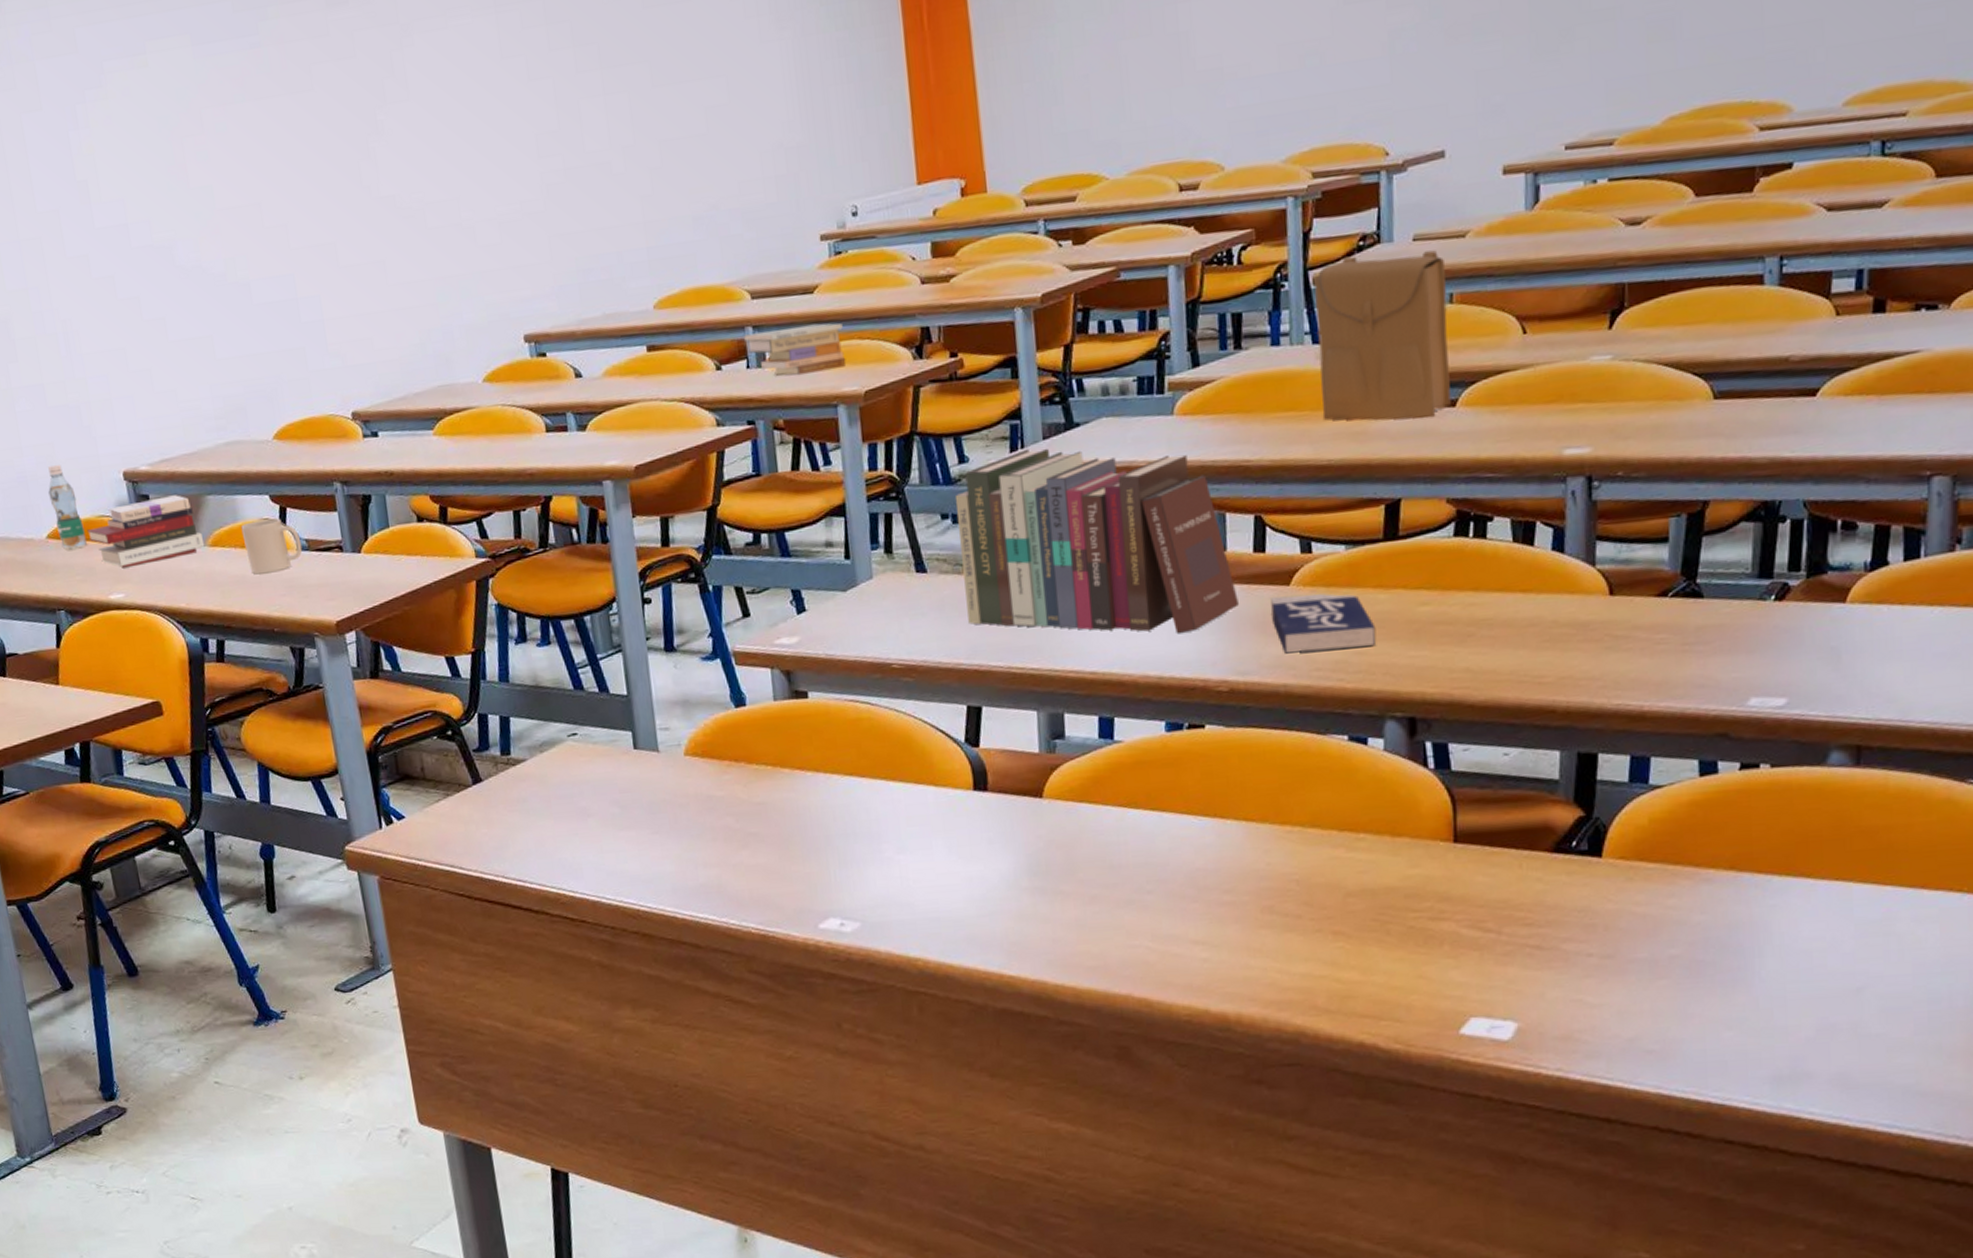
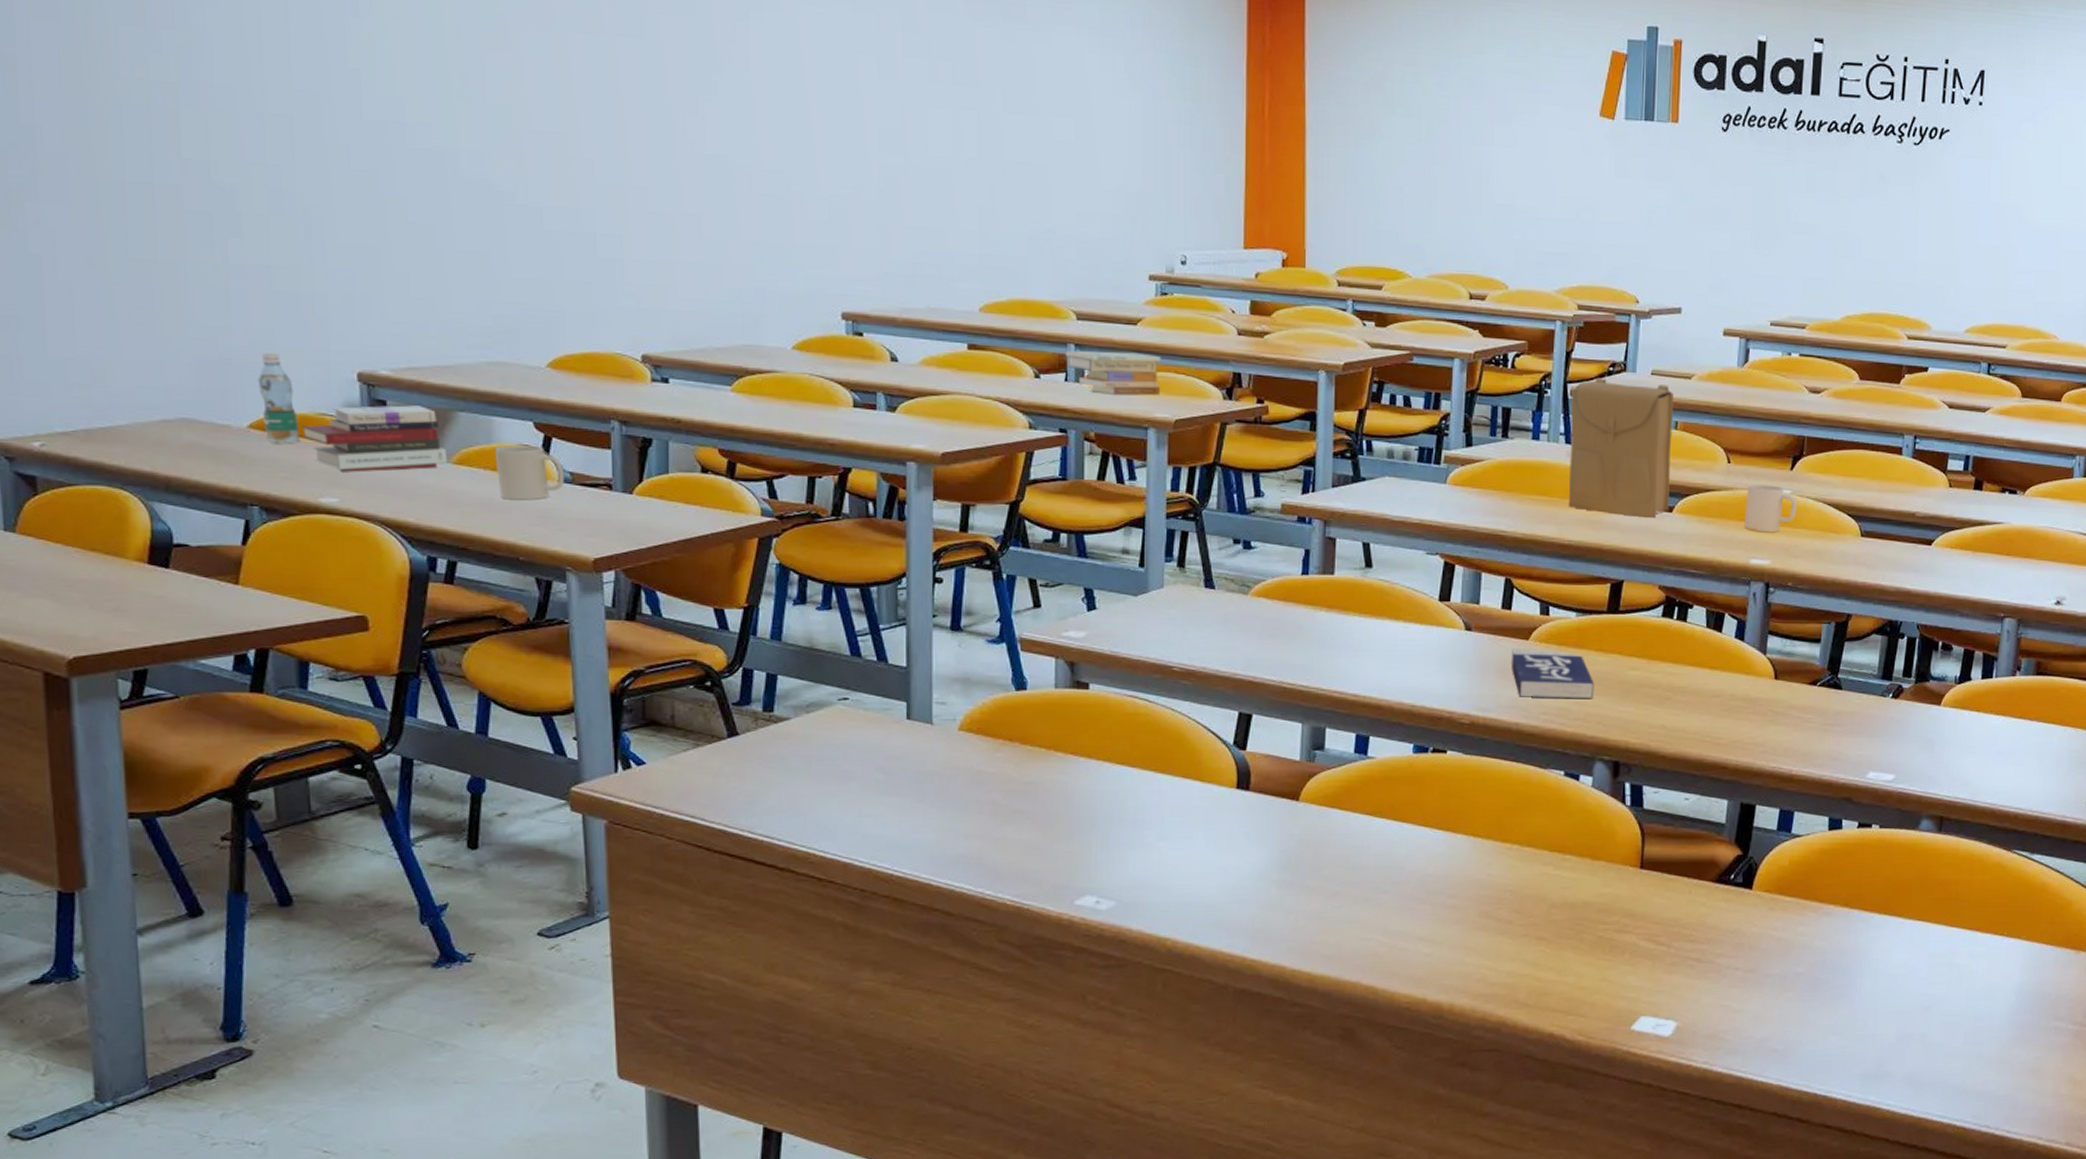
books: present [955,448,1239,634] -> none [1247,493,1485,670]
mug: none [1551,352,1623,416] -> present [1744,484,1798,533]

